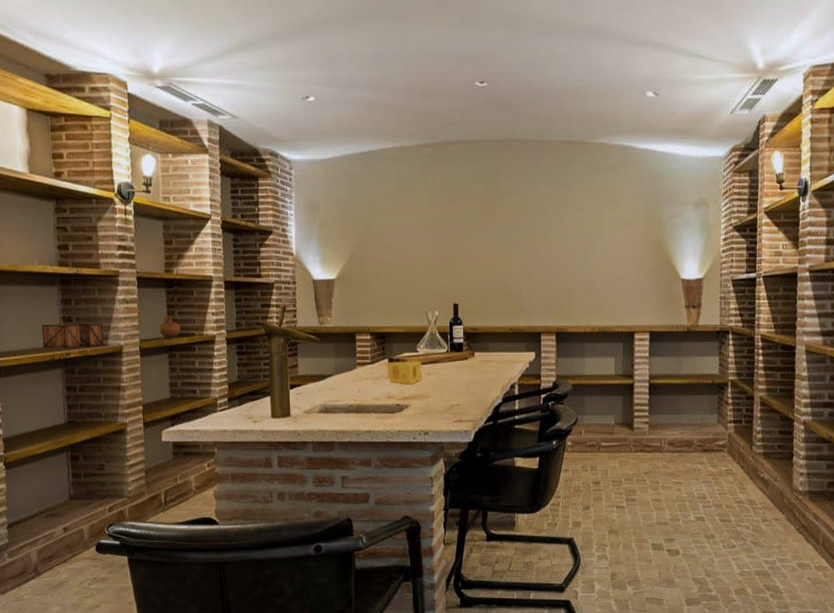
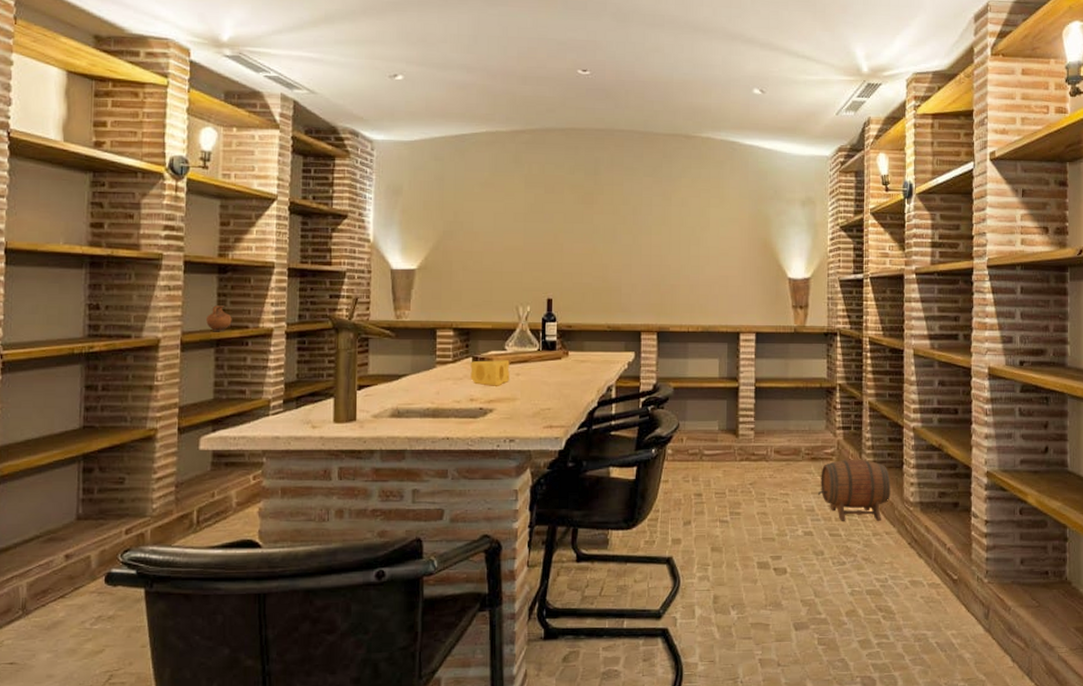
wooden box: present [42,323,104,349] -> none [61,311,138,341]
wooden barrel: none [708,450,780,508] -> present [817,459,891,521]

